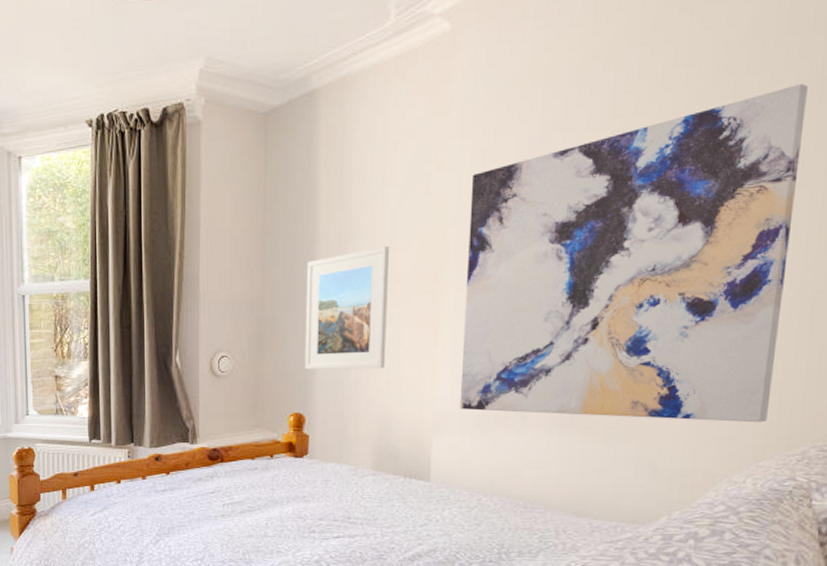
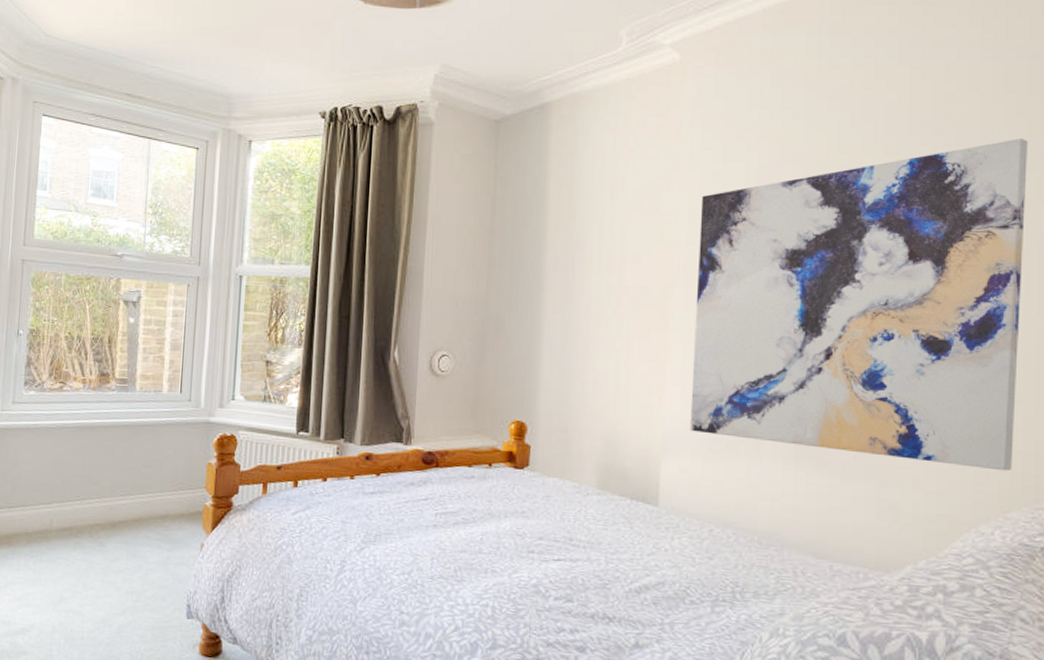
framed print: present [305,245,390,370] -> none [528,257,619,382]

